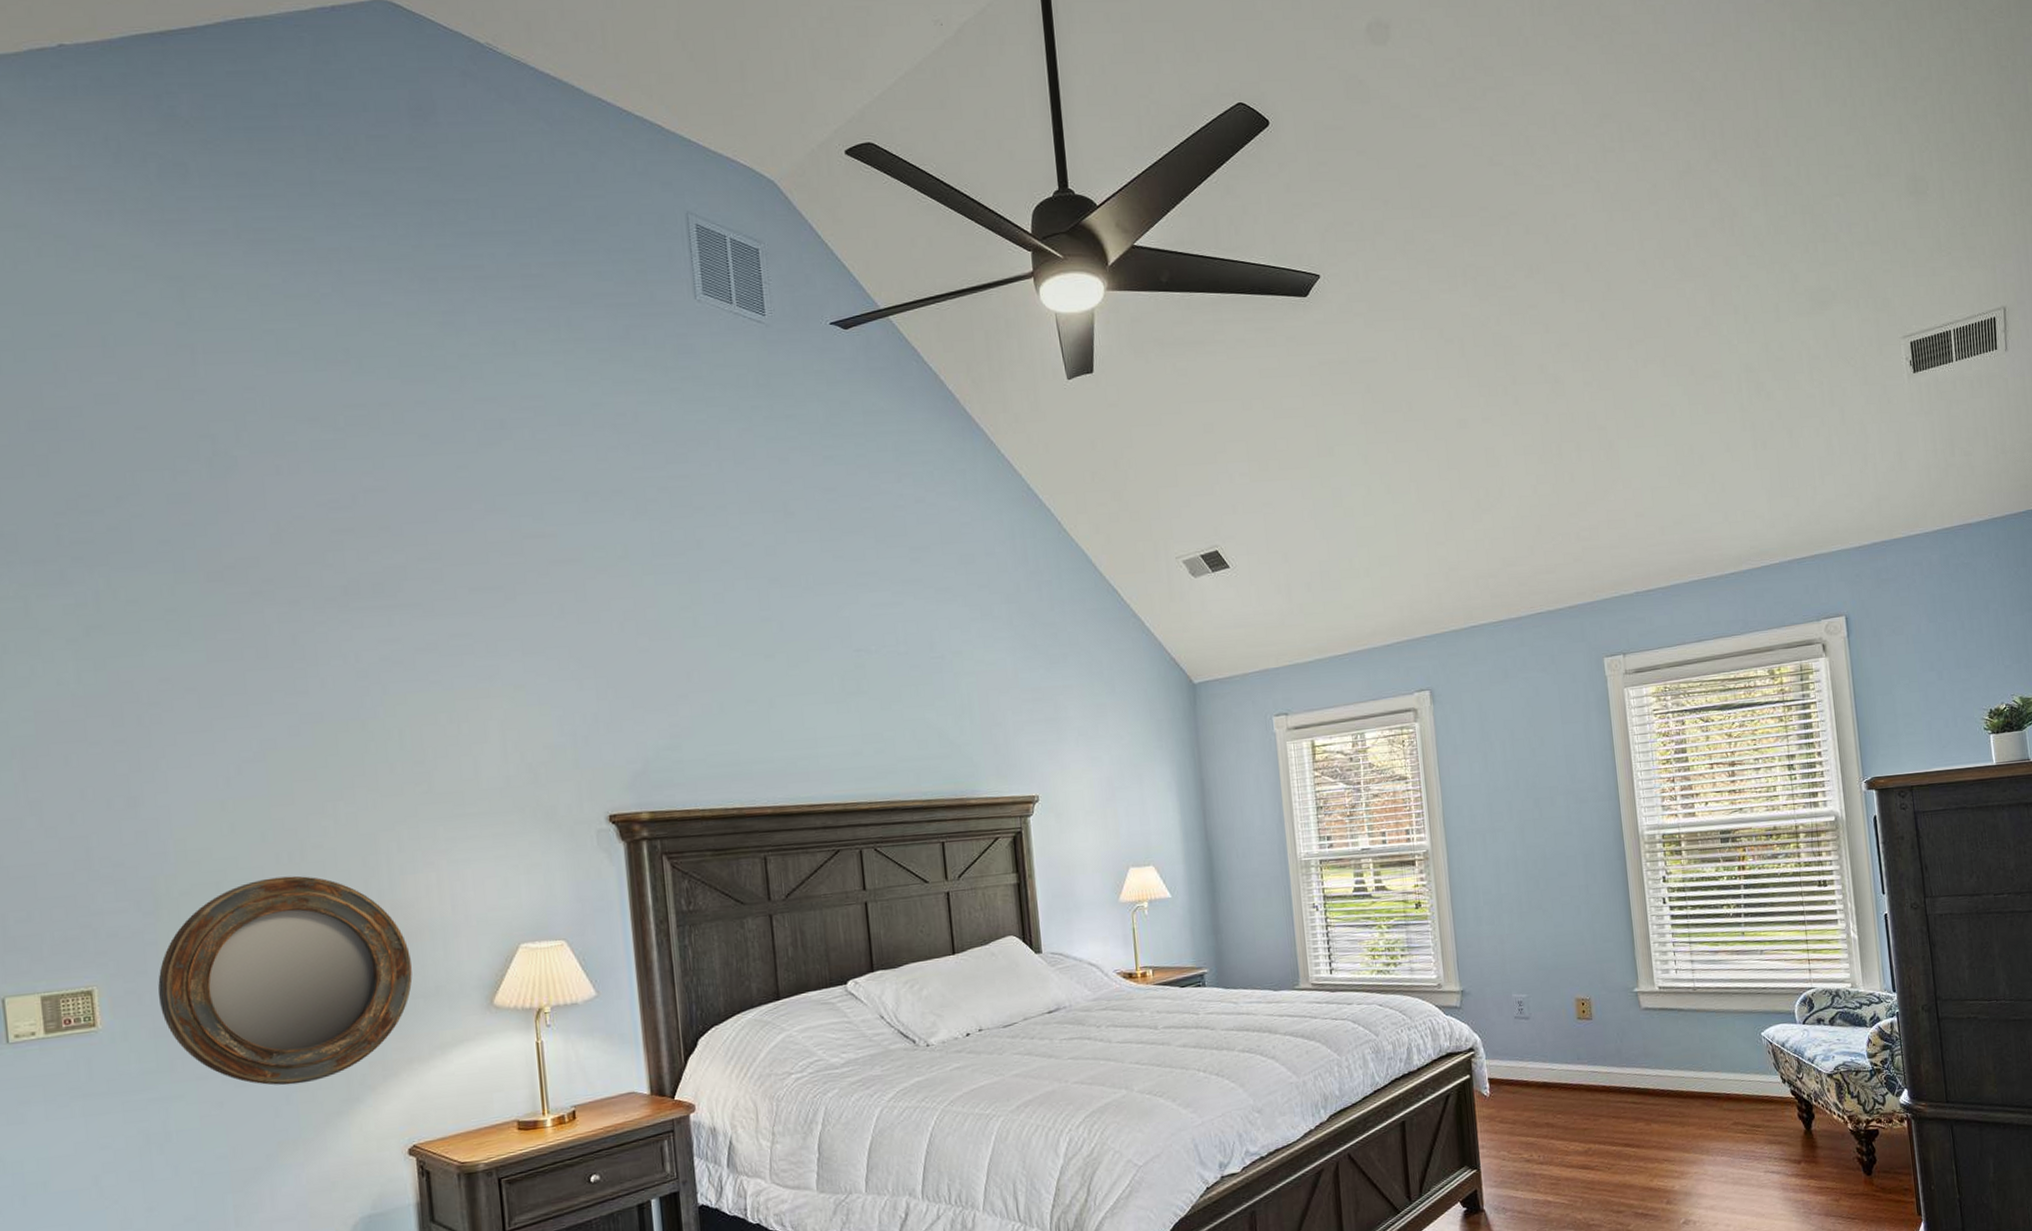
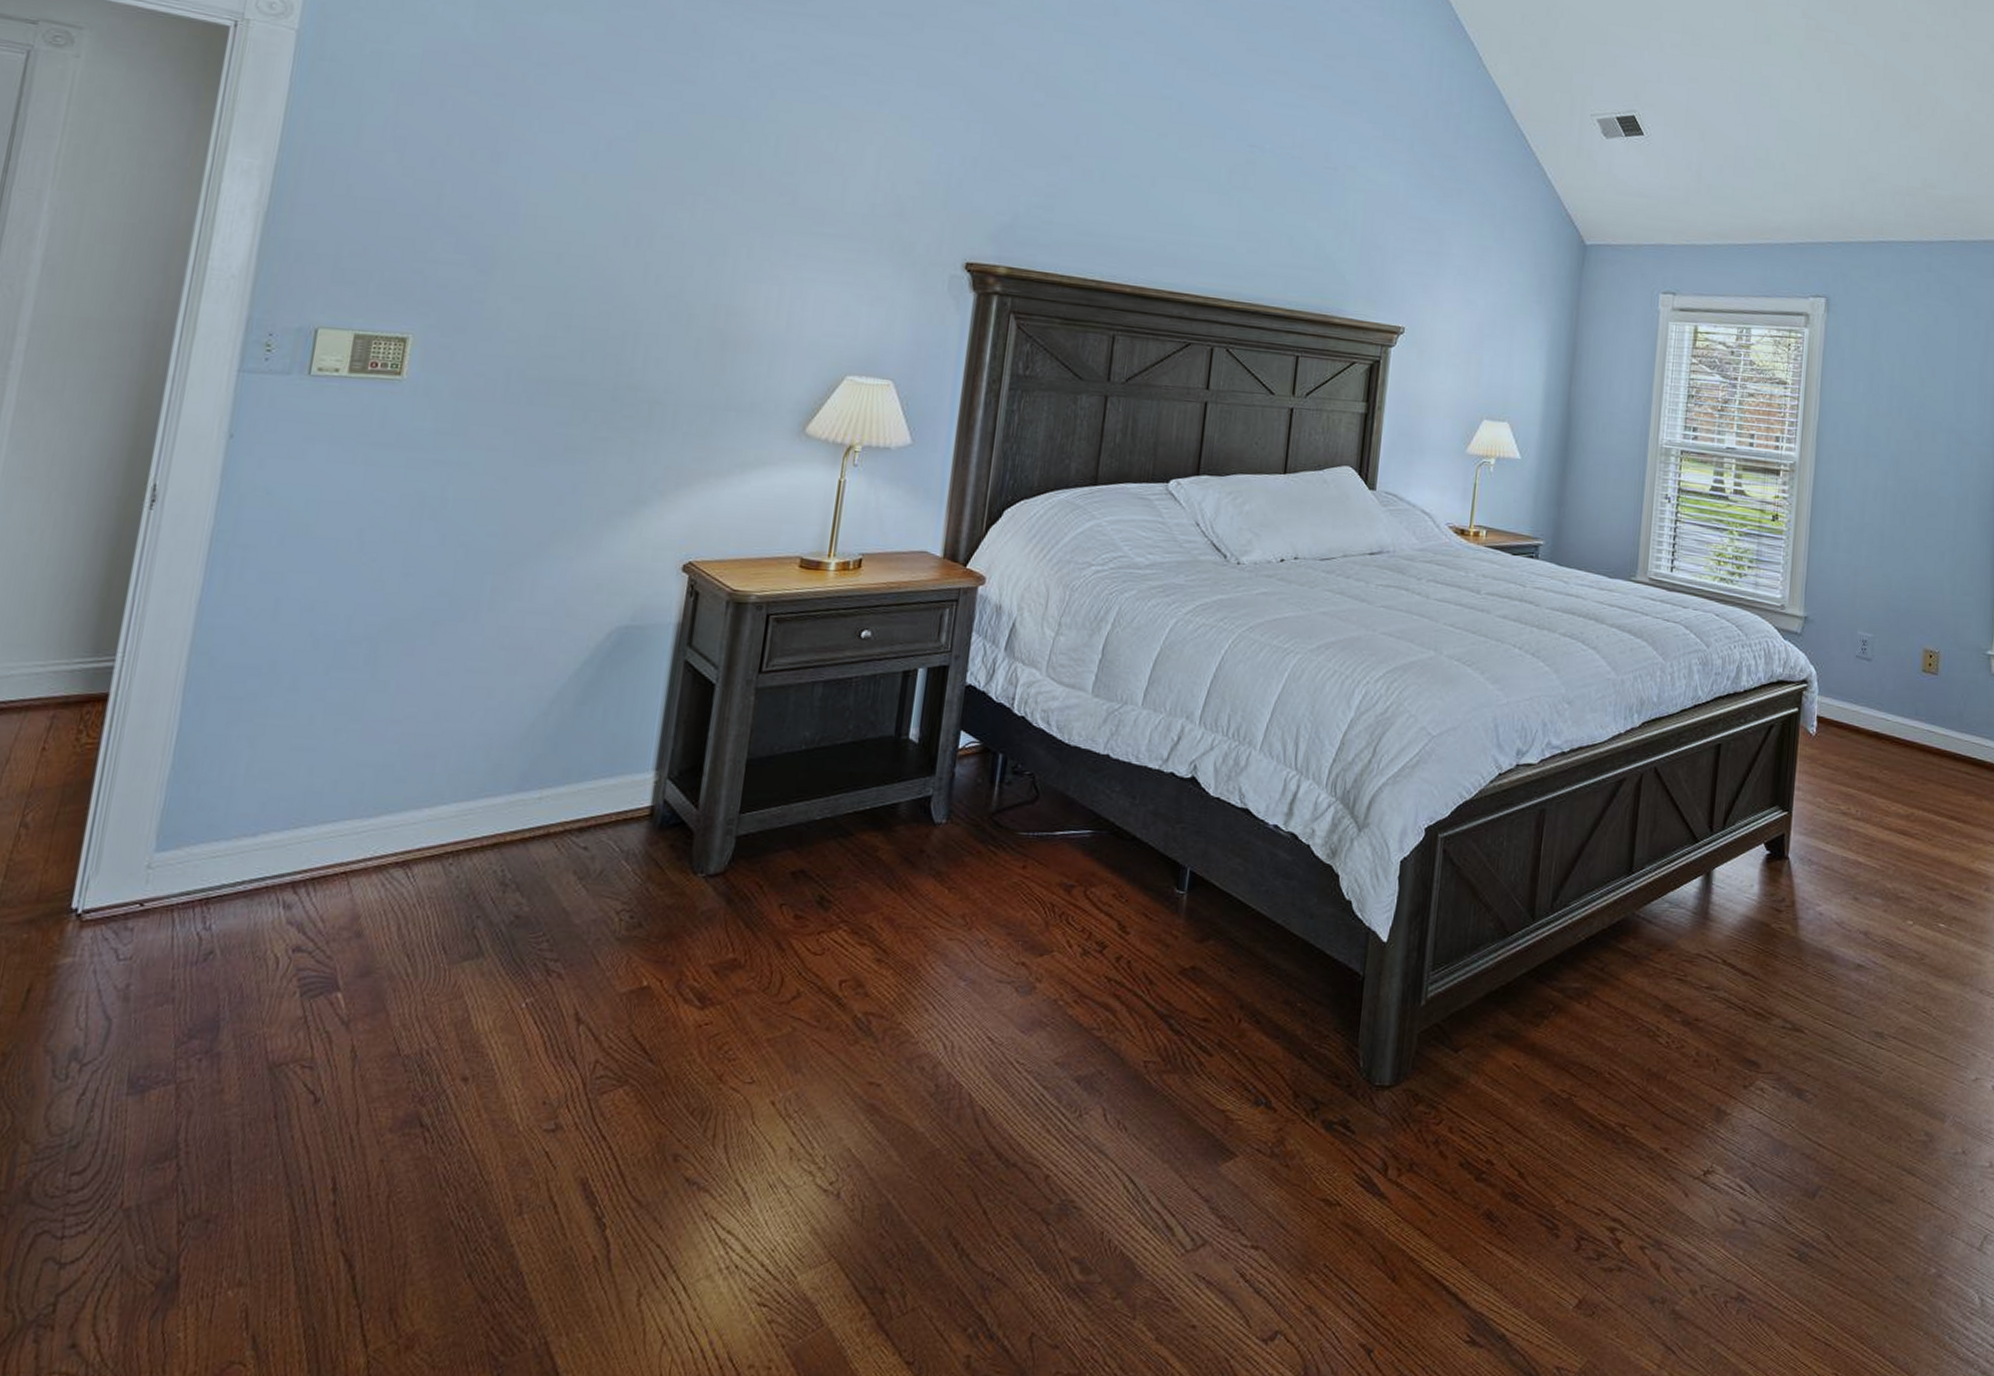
home mirror: present [158,875,413,1086] -> none [470,259,734,476]

